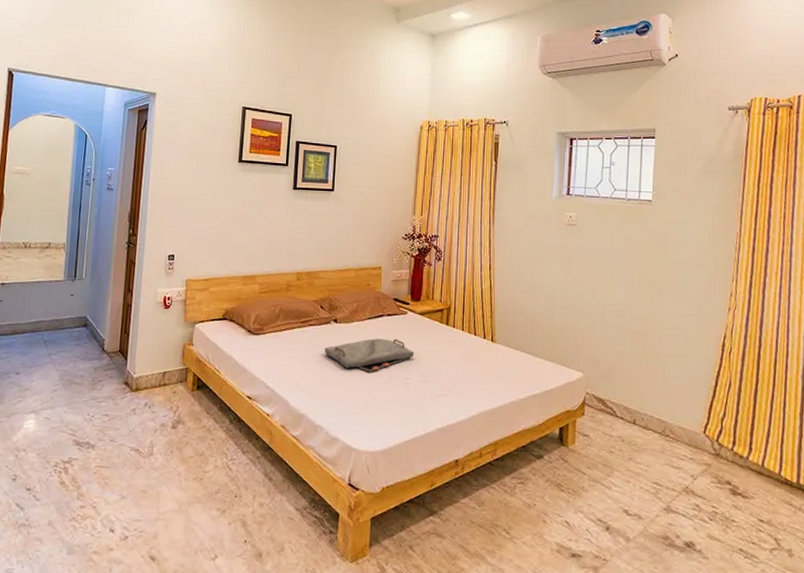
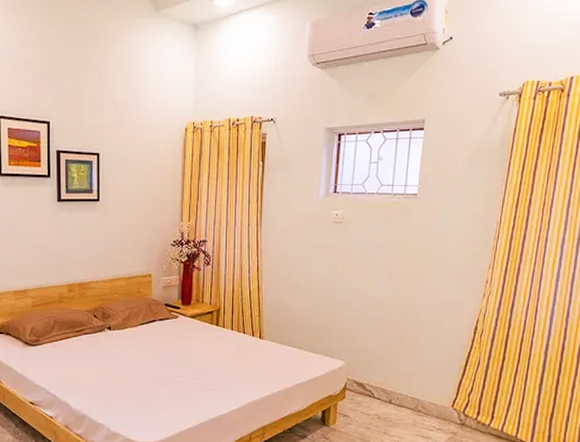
serving tray: present [324,338,415,372] -> none [100,341,187,373]

